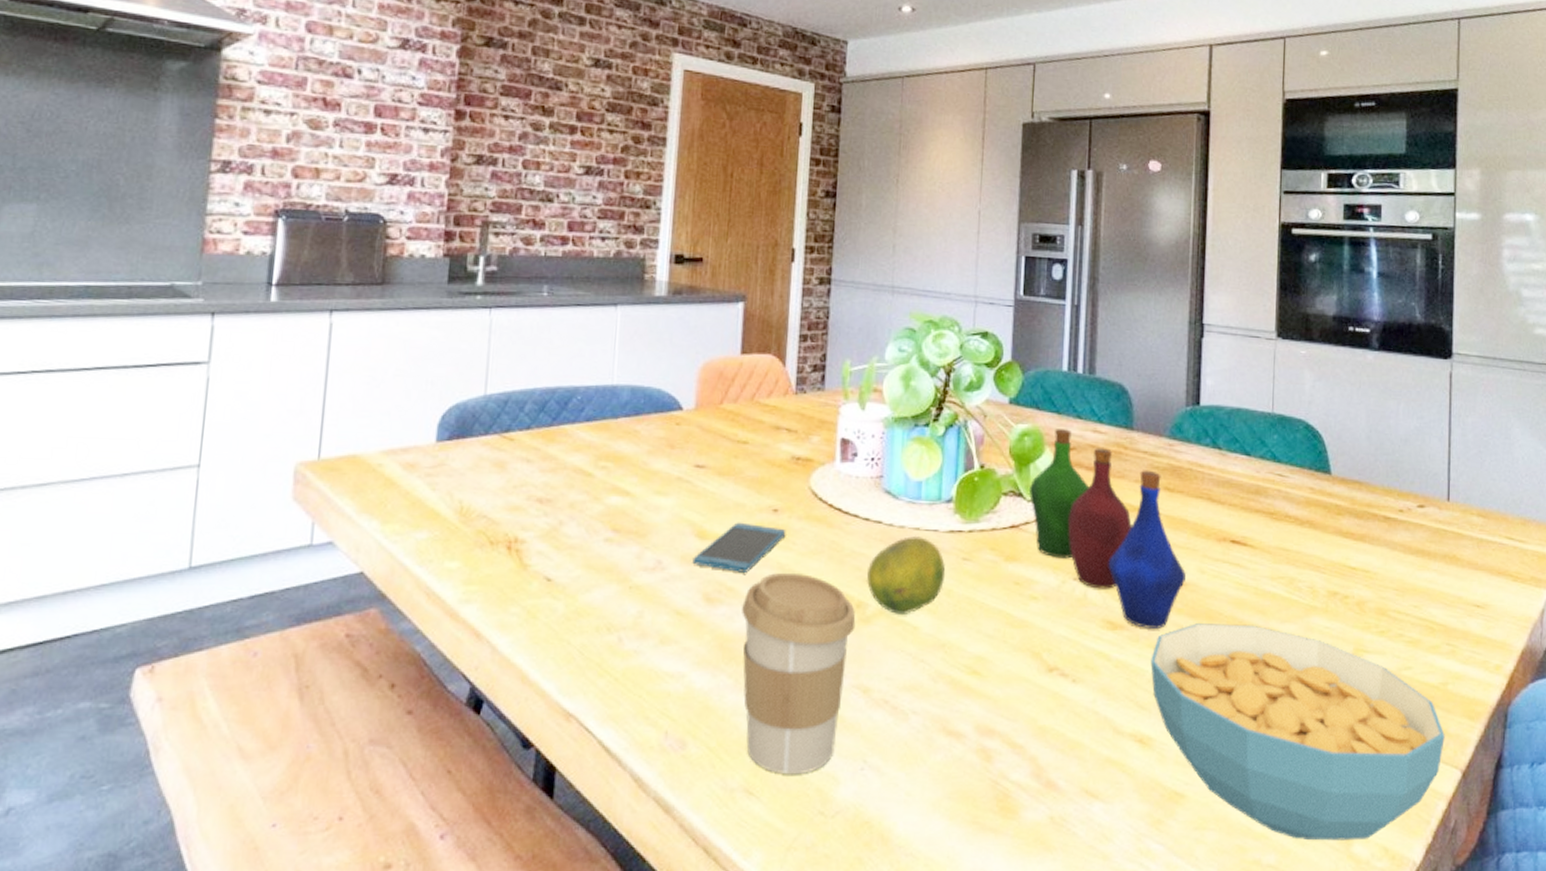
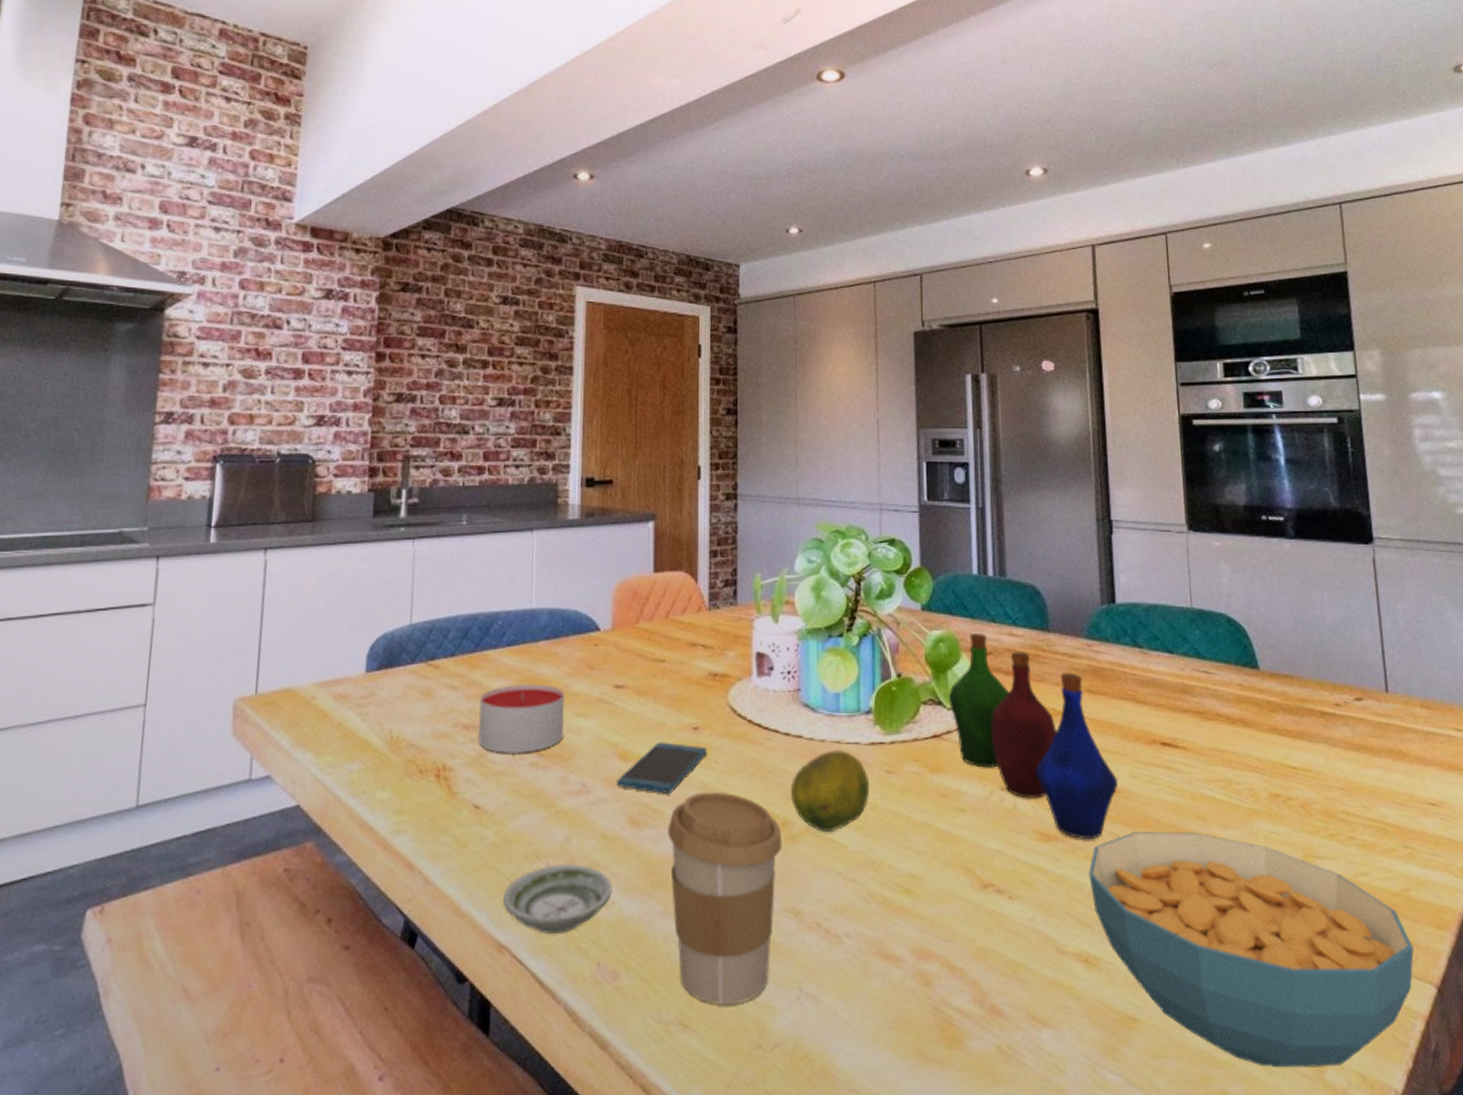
candle: none [552,460,644,529] -> present [478,685,565,753]
saucer: none [572,637,684,704] -> present [503,863,613,934]

